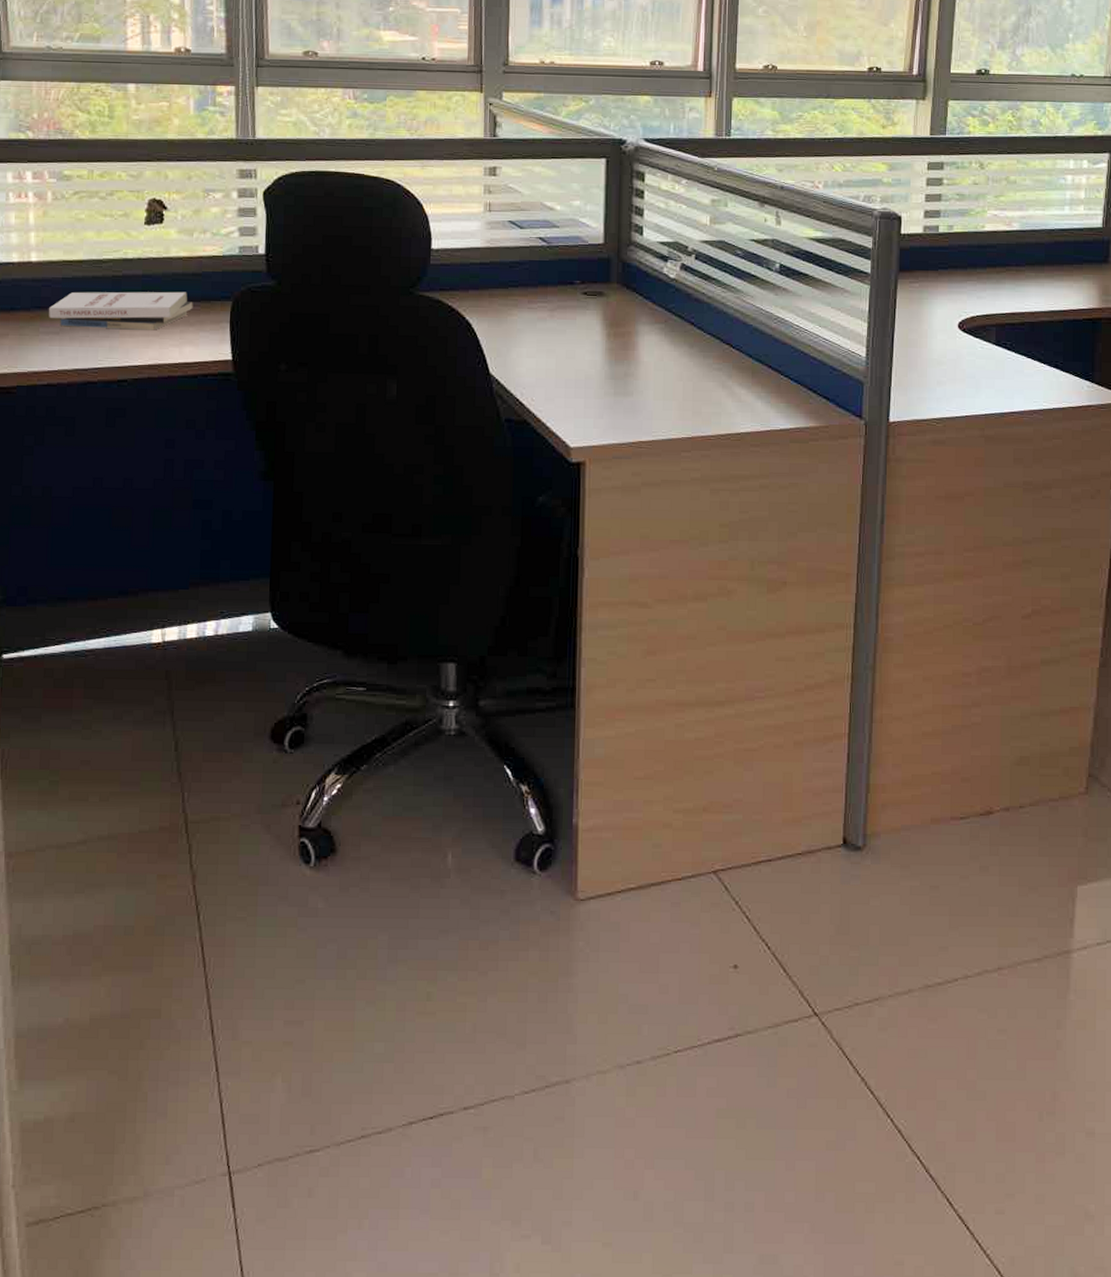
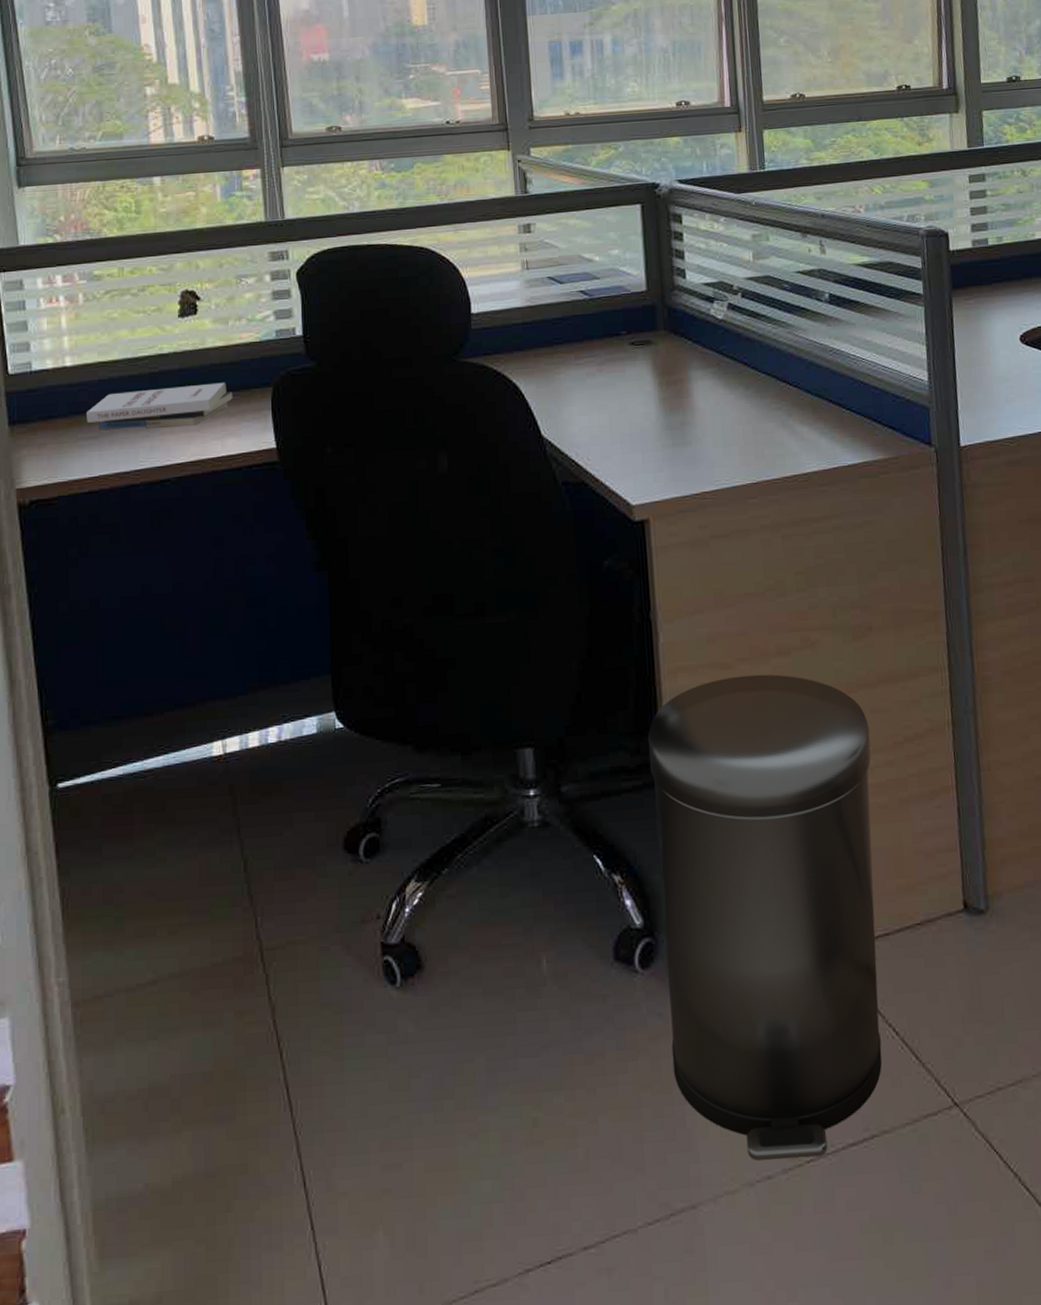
pedal bin: none [560,615,774,1049] -> present [648,674,882,1161]

